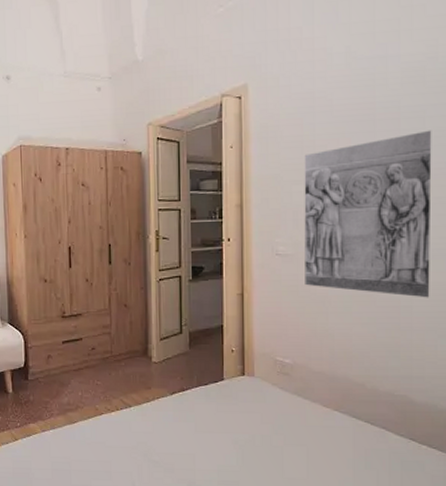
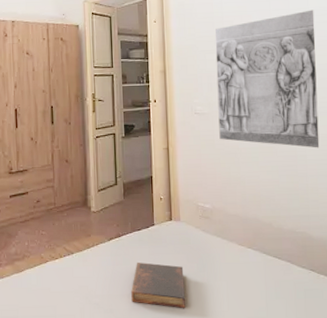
book: none [195,419,257,472] -> present [131,262,185,308]

